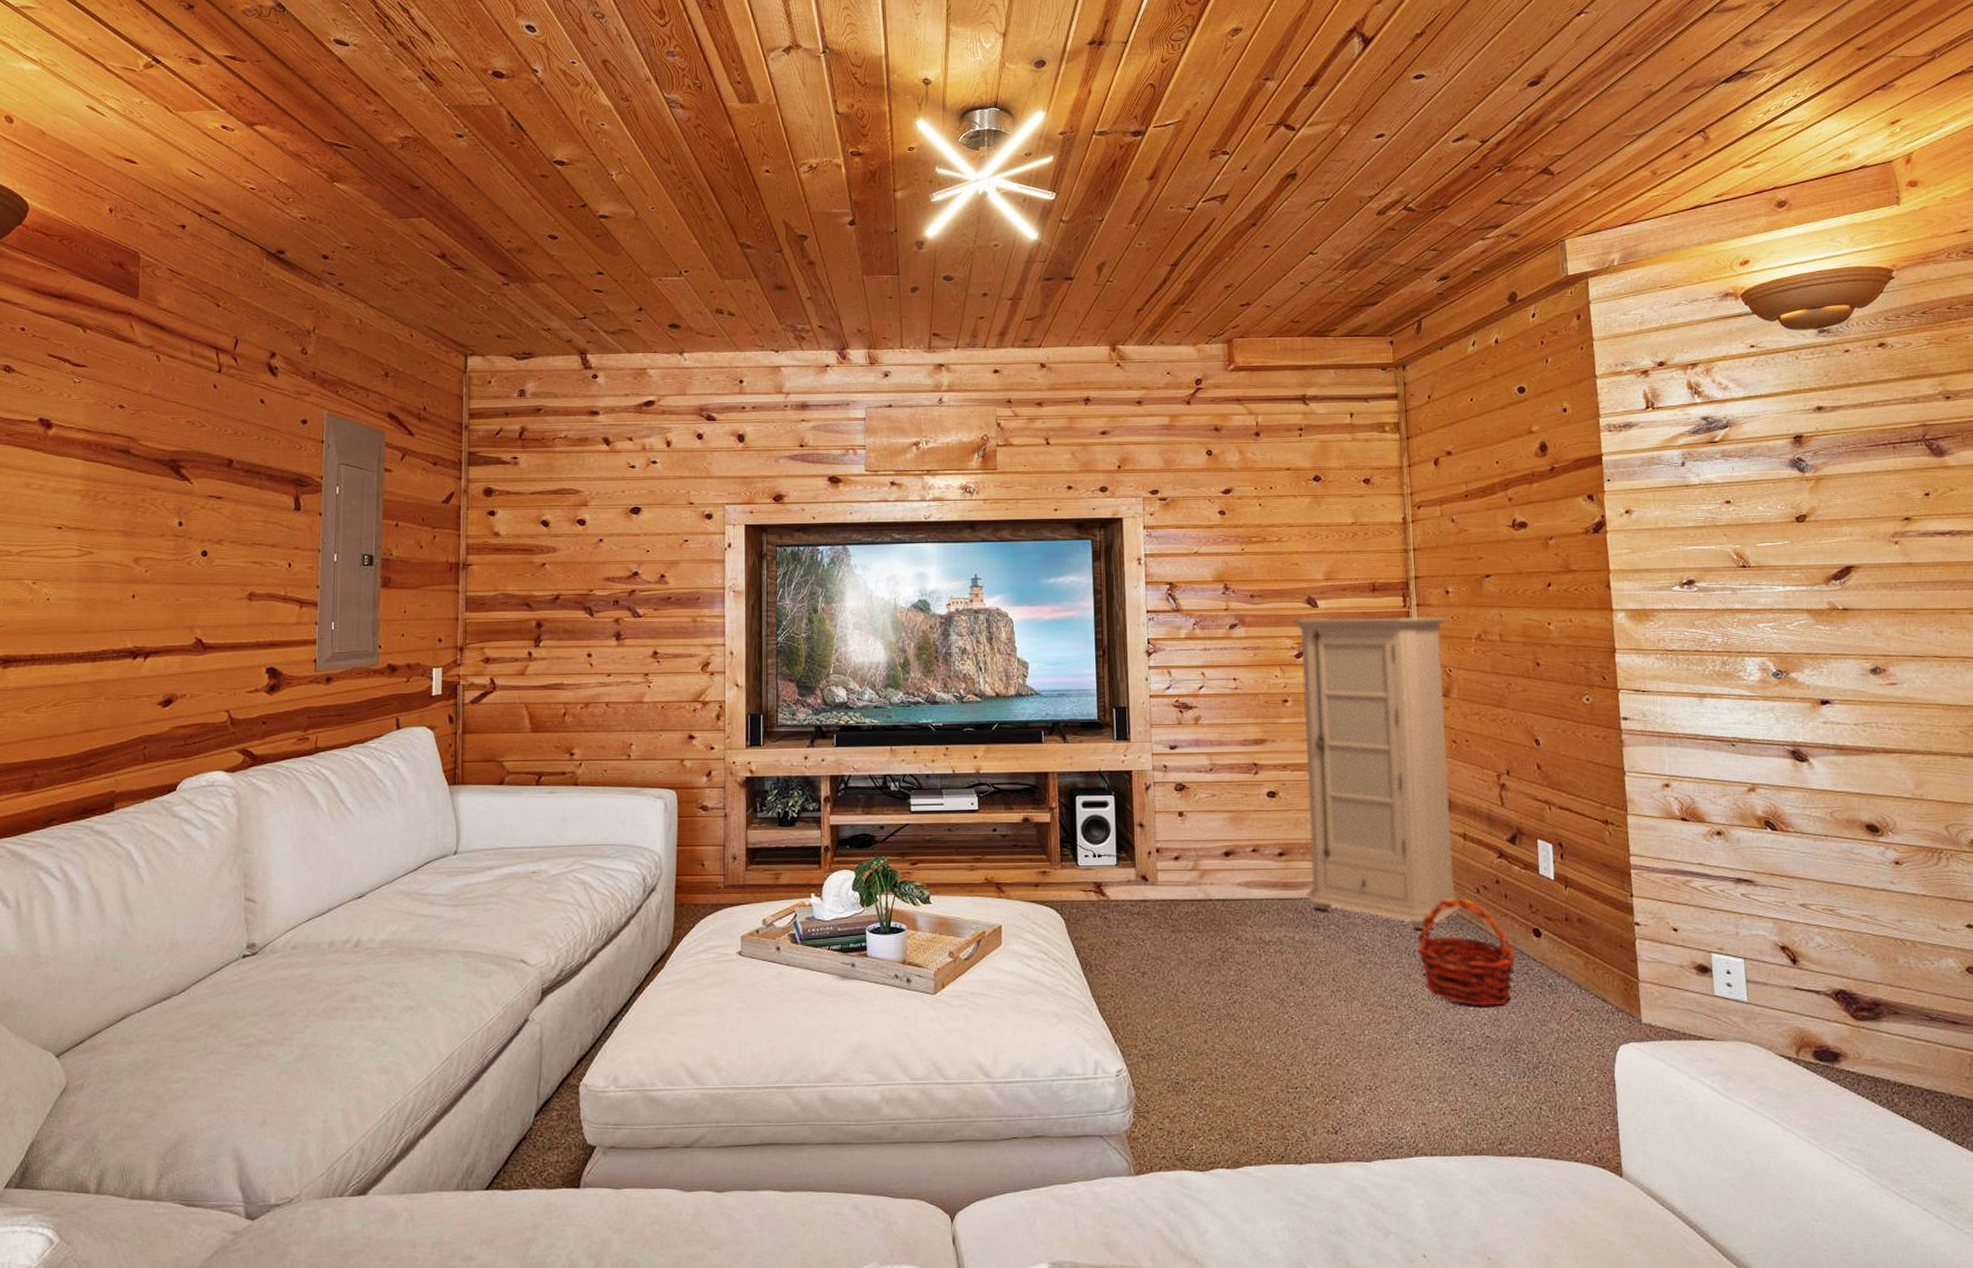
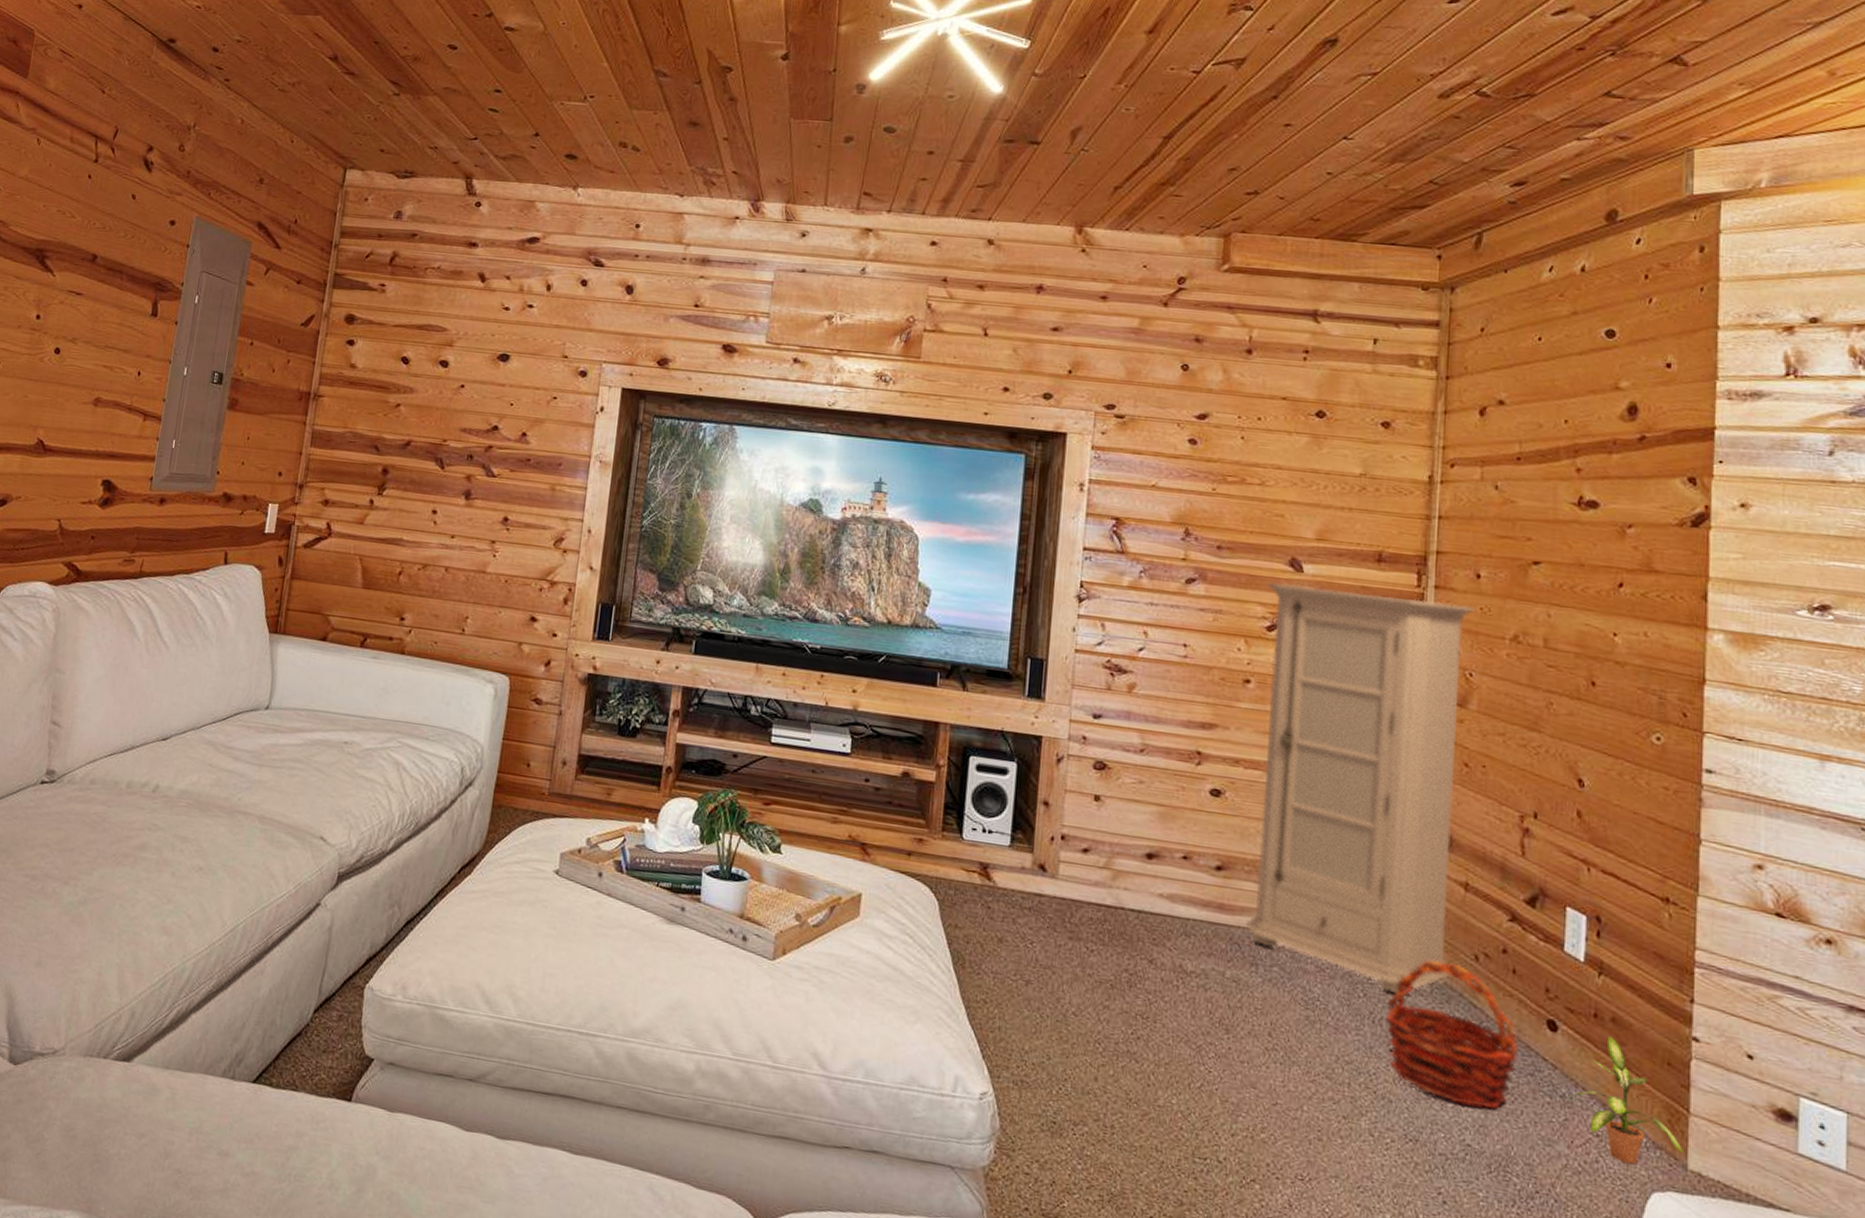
potted plant: none [1558,933,1638,1028] -> present [1575,1036,1684,1165]

